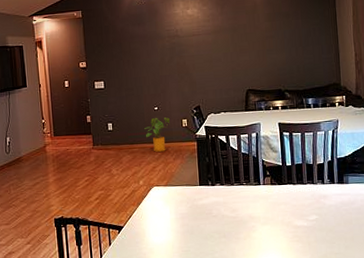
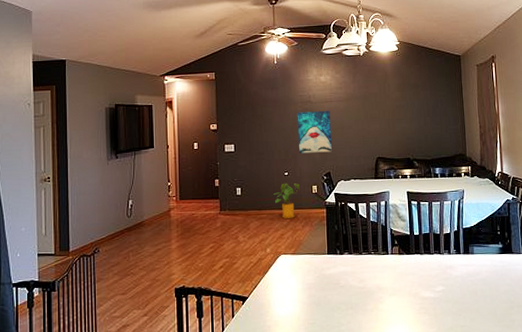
wall art: none [164,44,201,88] -> present [297,111,332,154]

